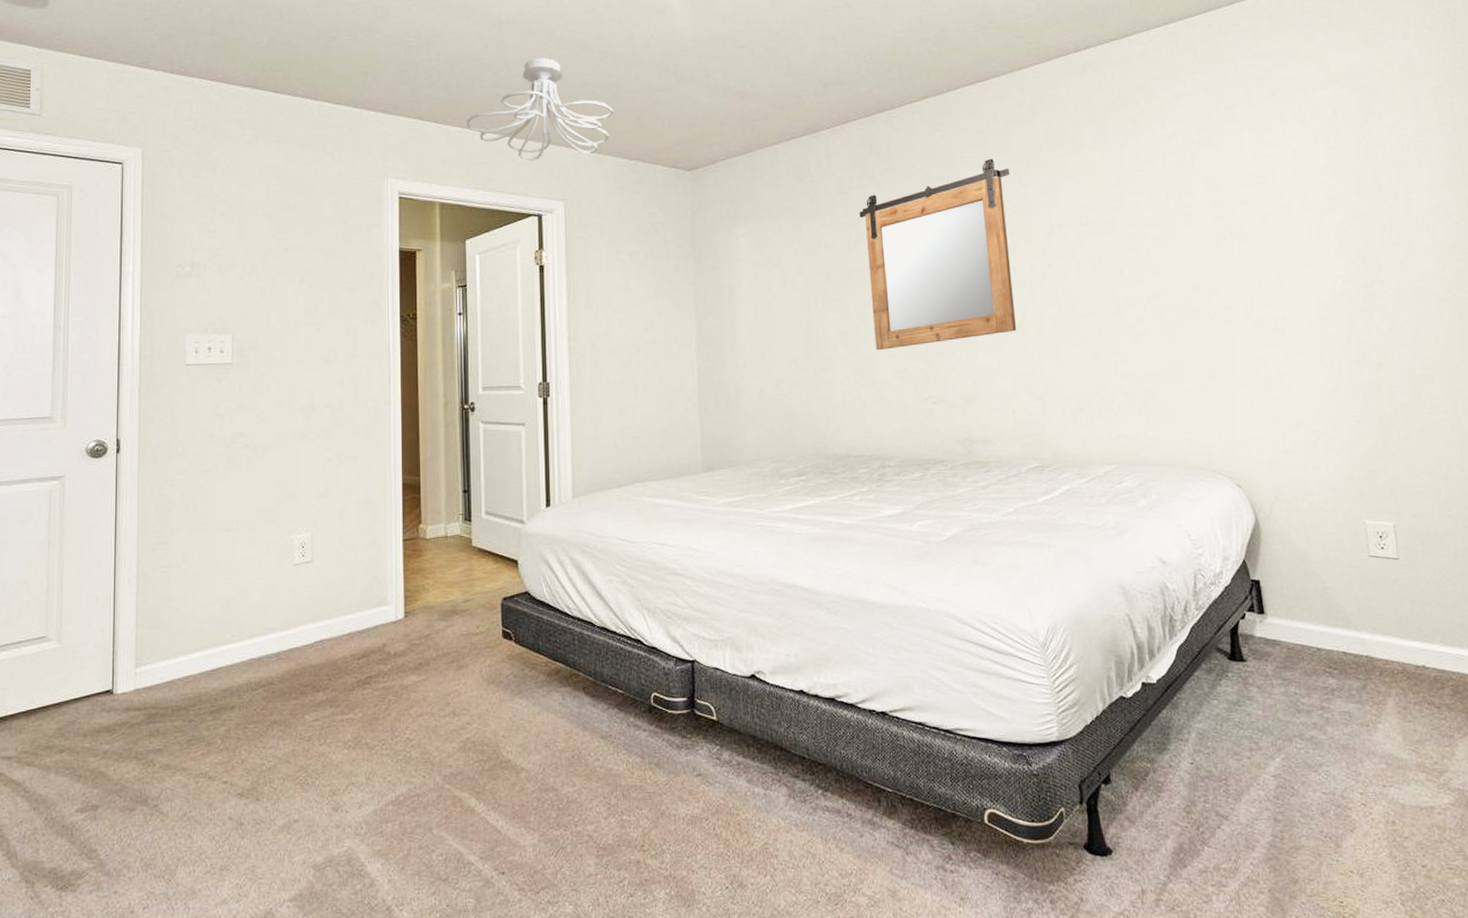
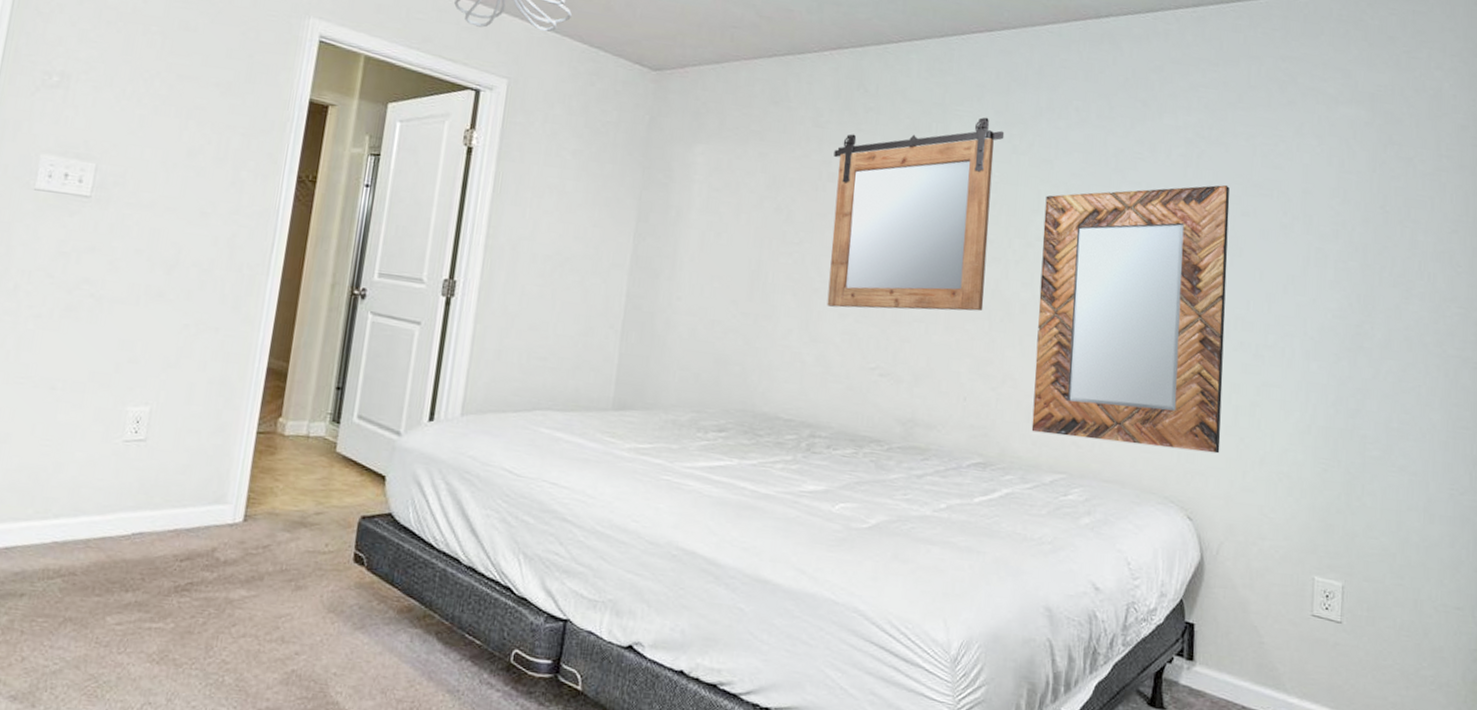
home mirror: none [1057,179,1257,431] -> present [1031,184,1230,454]

